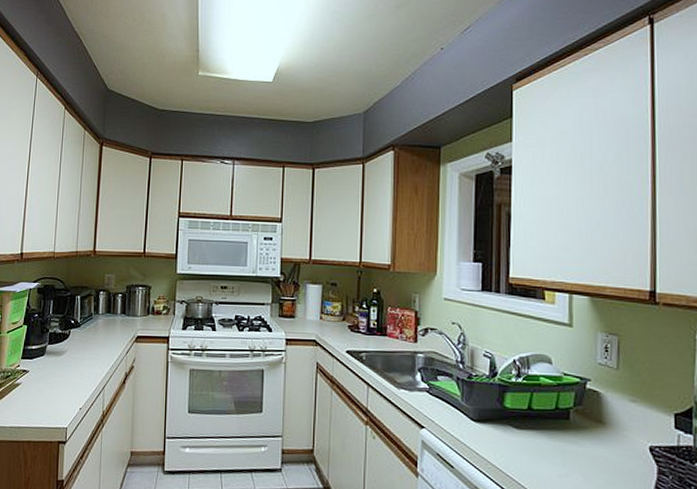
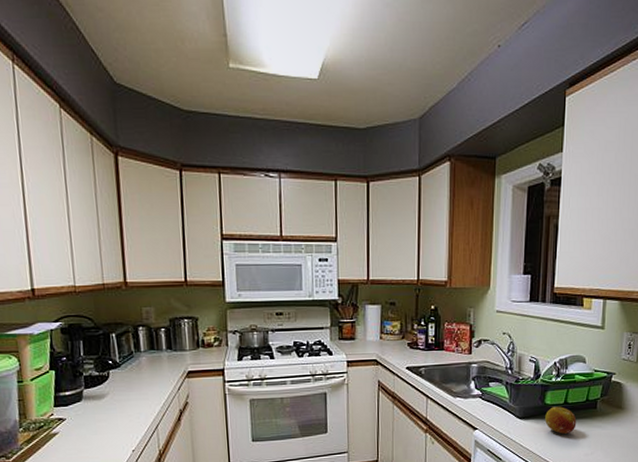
fruit: none [505,411,545,446] -> present [545,406,577,434]

